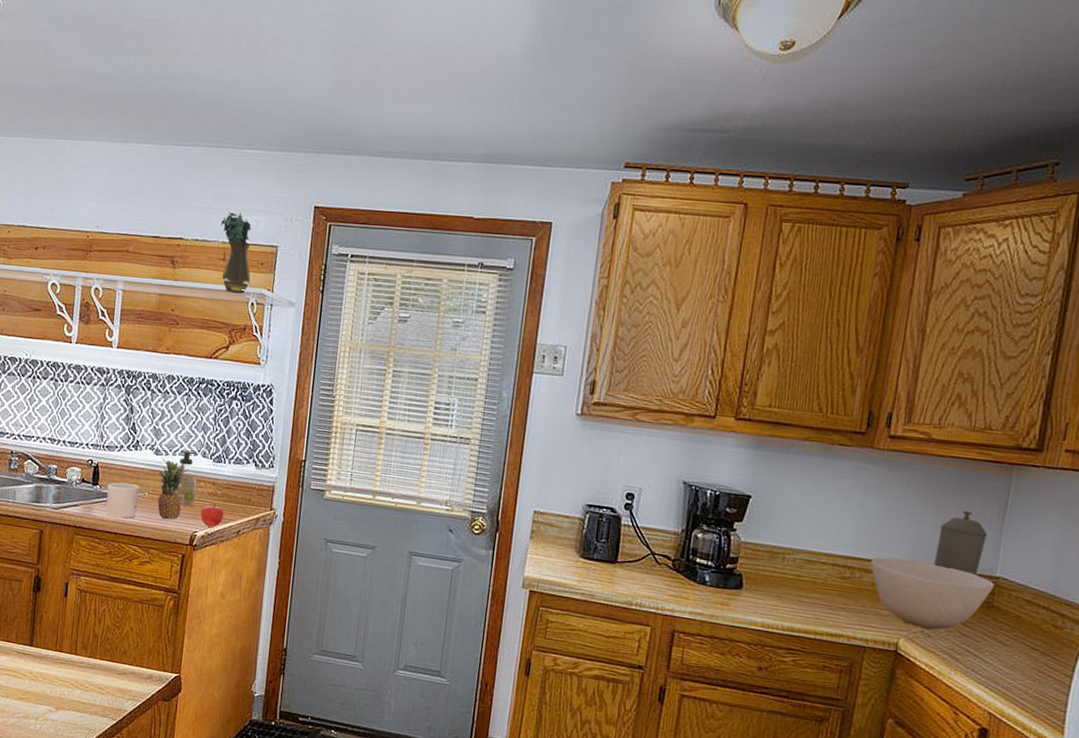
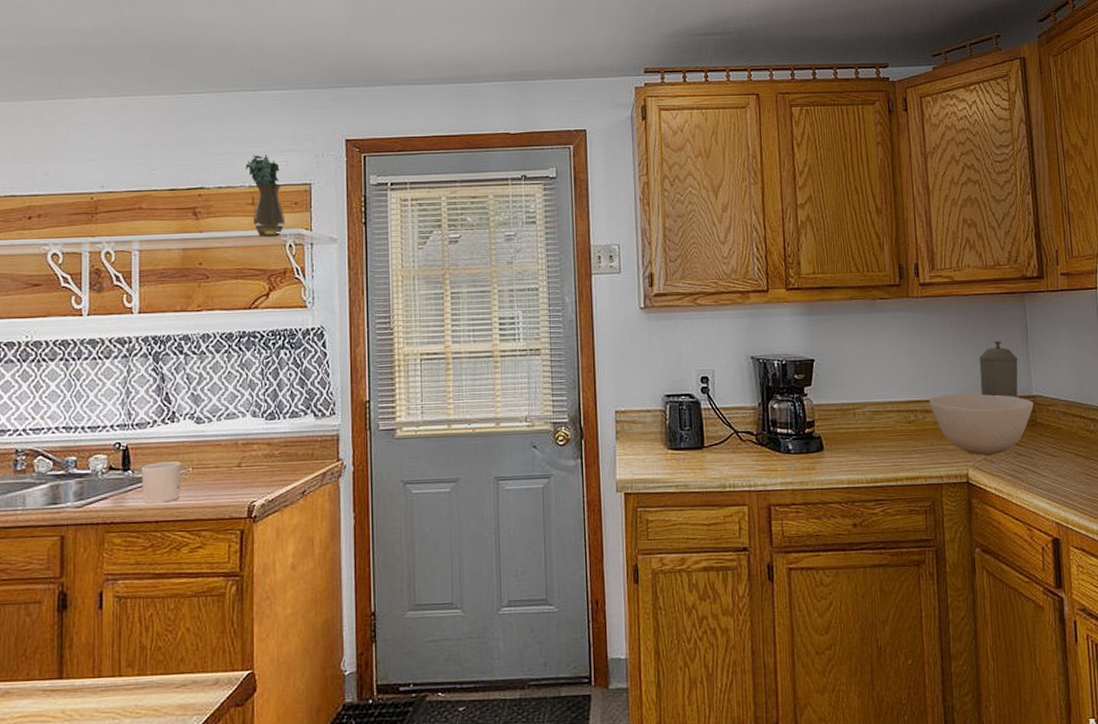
fruit: present [157,459,189,520] -> none [200,427,238,495]
soap dispenser: present [176,450,199,508] -> none [226,412,249,476]
fruit: present [200,504,224,528] -> none [257,466,285,493]

